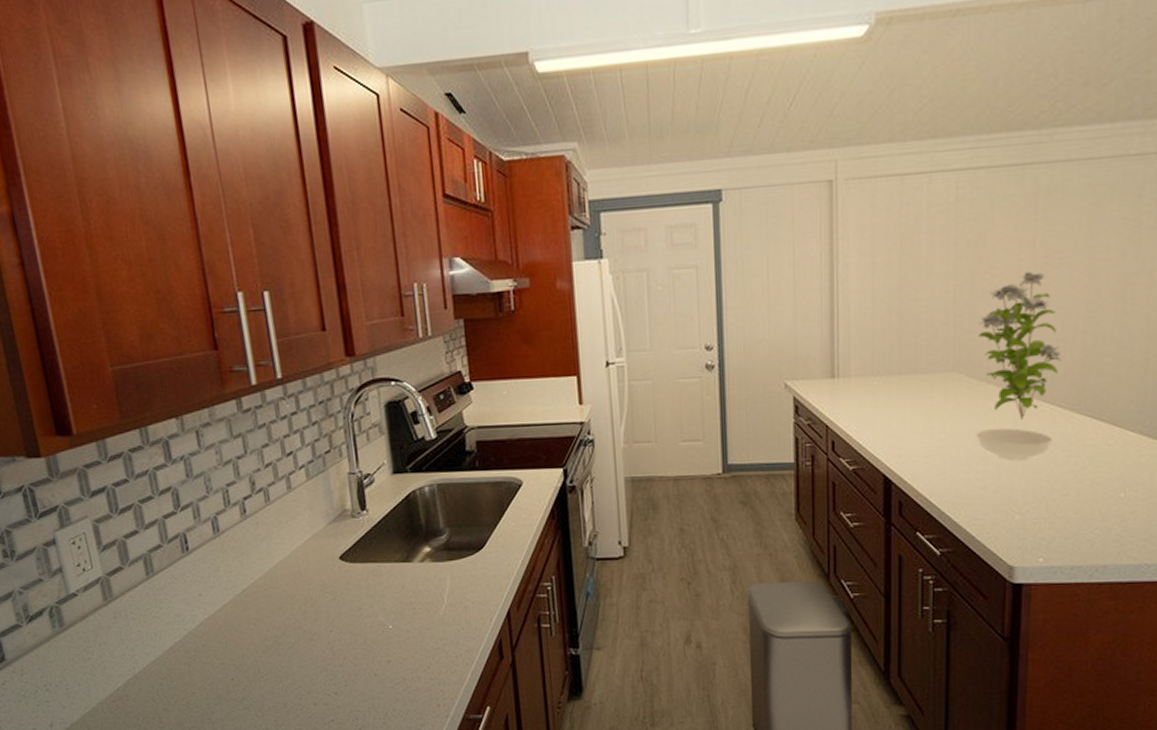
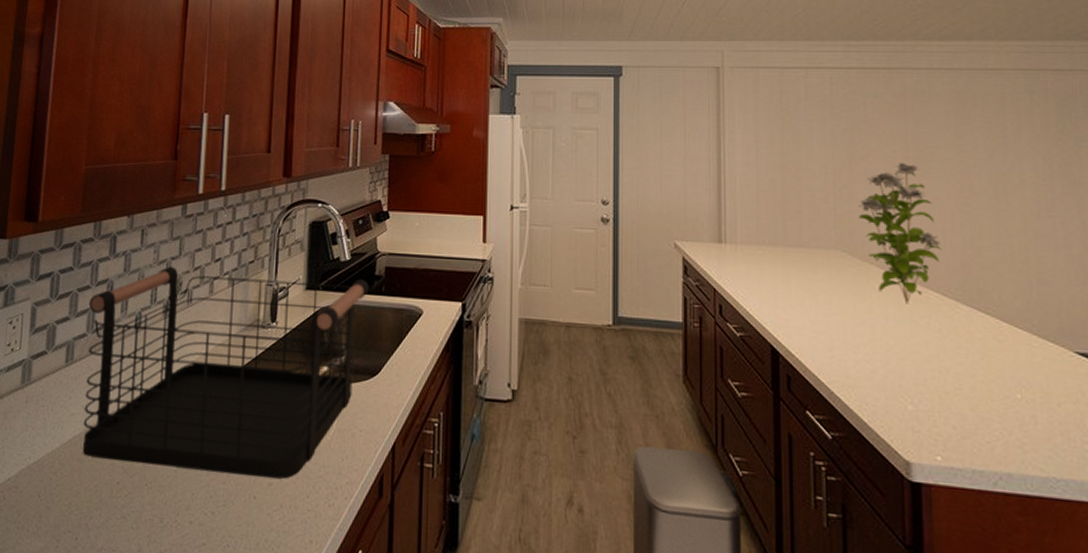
dish rack: none [155,457,462,660] -> present [83,266,369,479]
bowl: present [976,428,1053,461] -> none [862,310,940,347]

